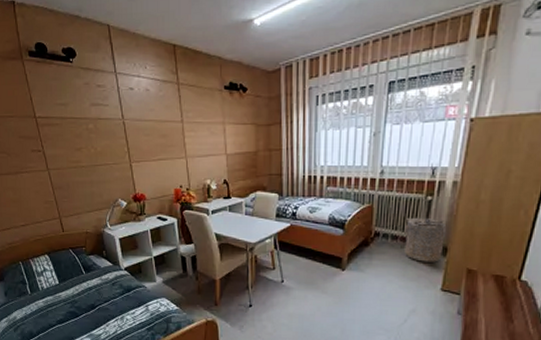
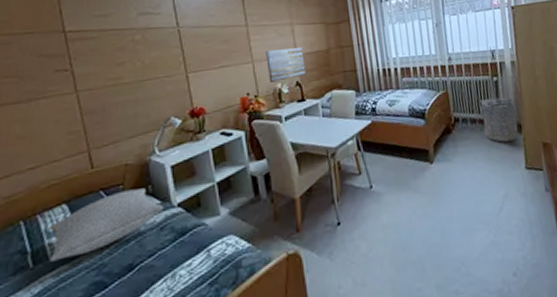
pillow: none [38,252,115,293] -> present [48,188,164,262]
wall art: none [198,148,233,178] -> present [266,48,306,82]

